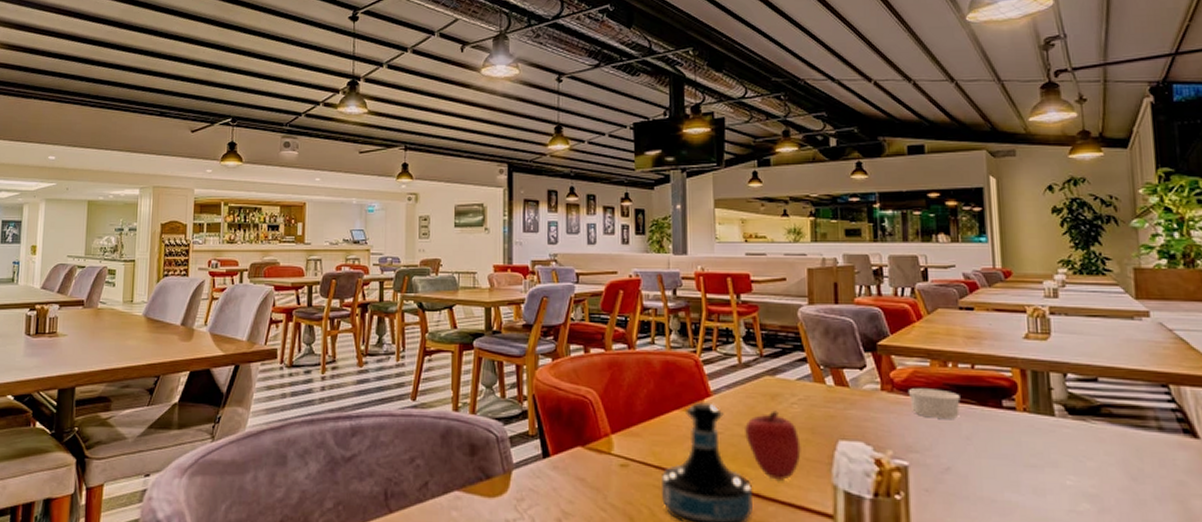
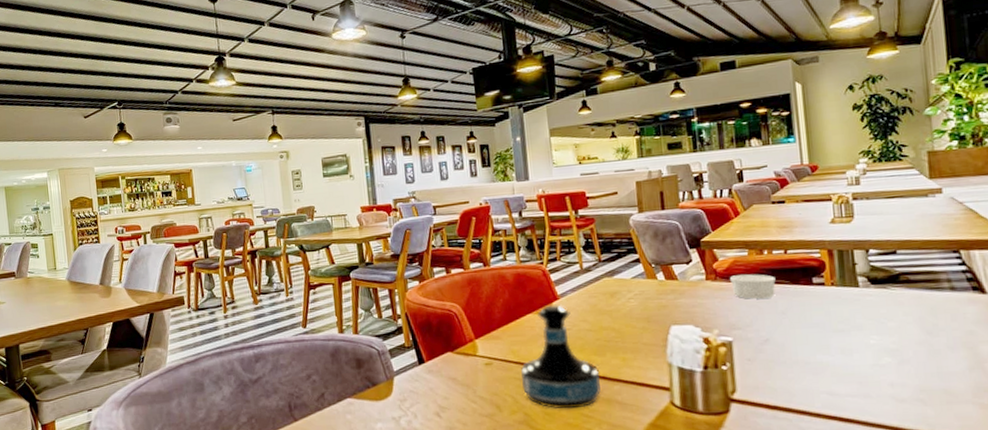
apple: present [745,410,801,480] -> none [589,306,639,363]

